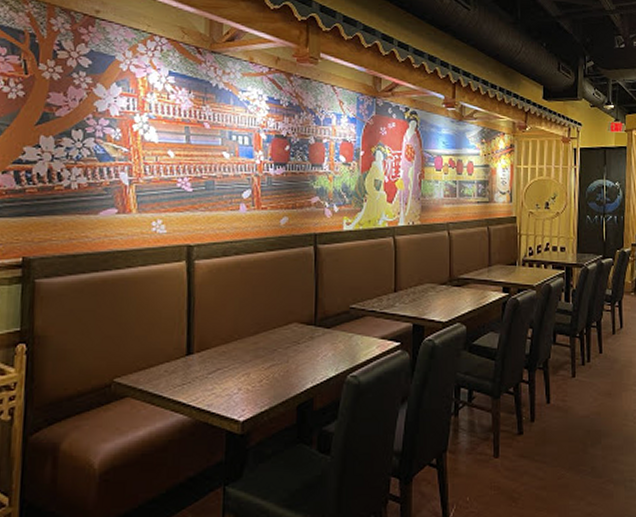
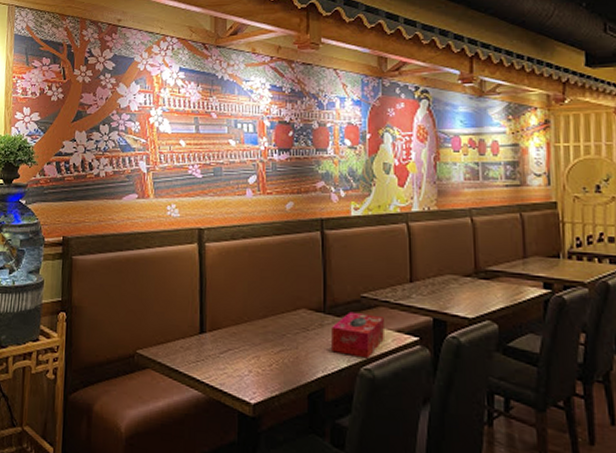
tissue box: none [321,323,370,366] -> present [331,311,384,359]

